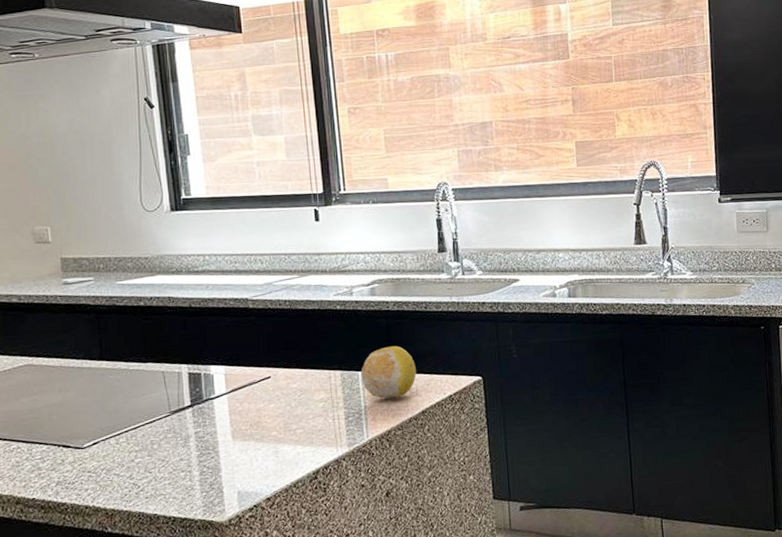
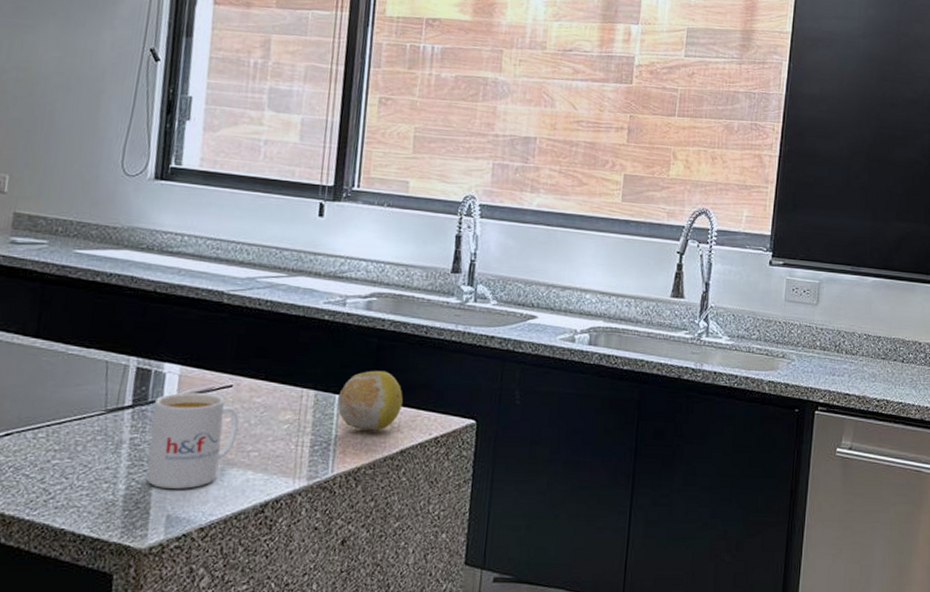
mug: none [209,386,283,470] -> present [147,392,240,489]

